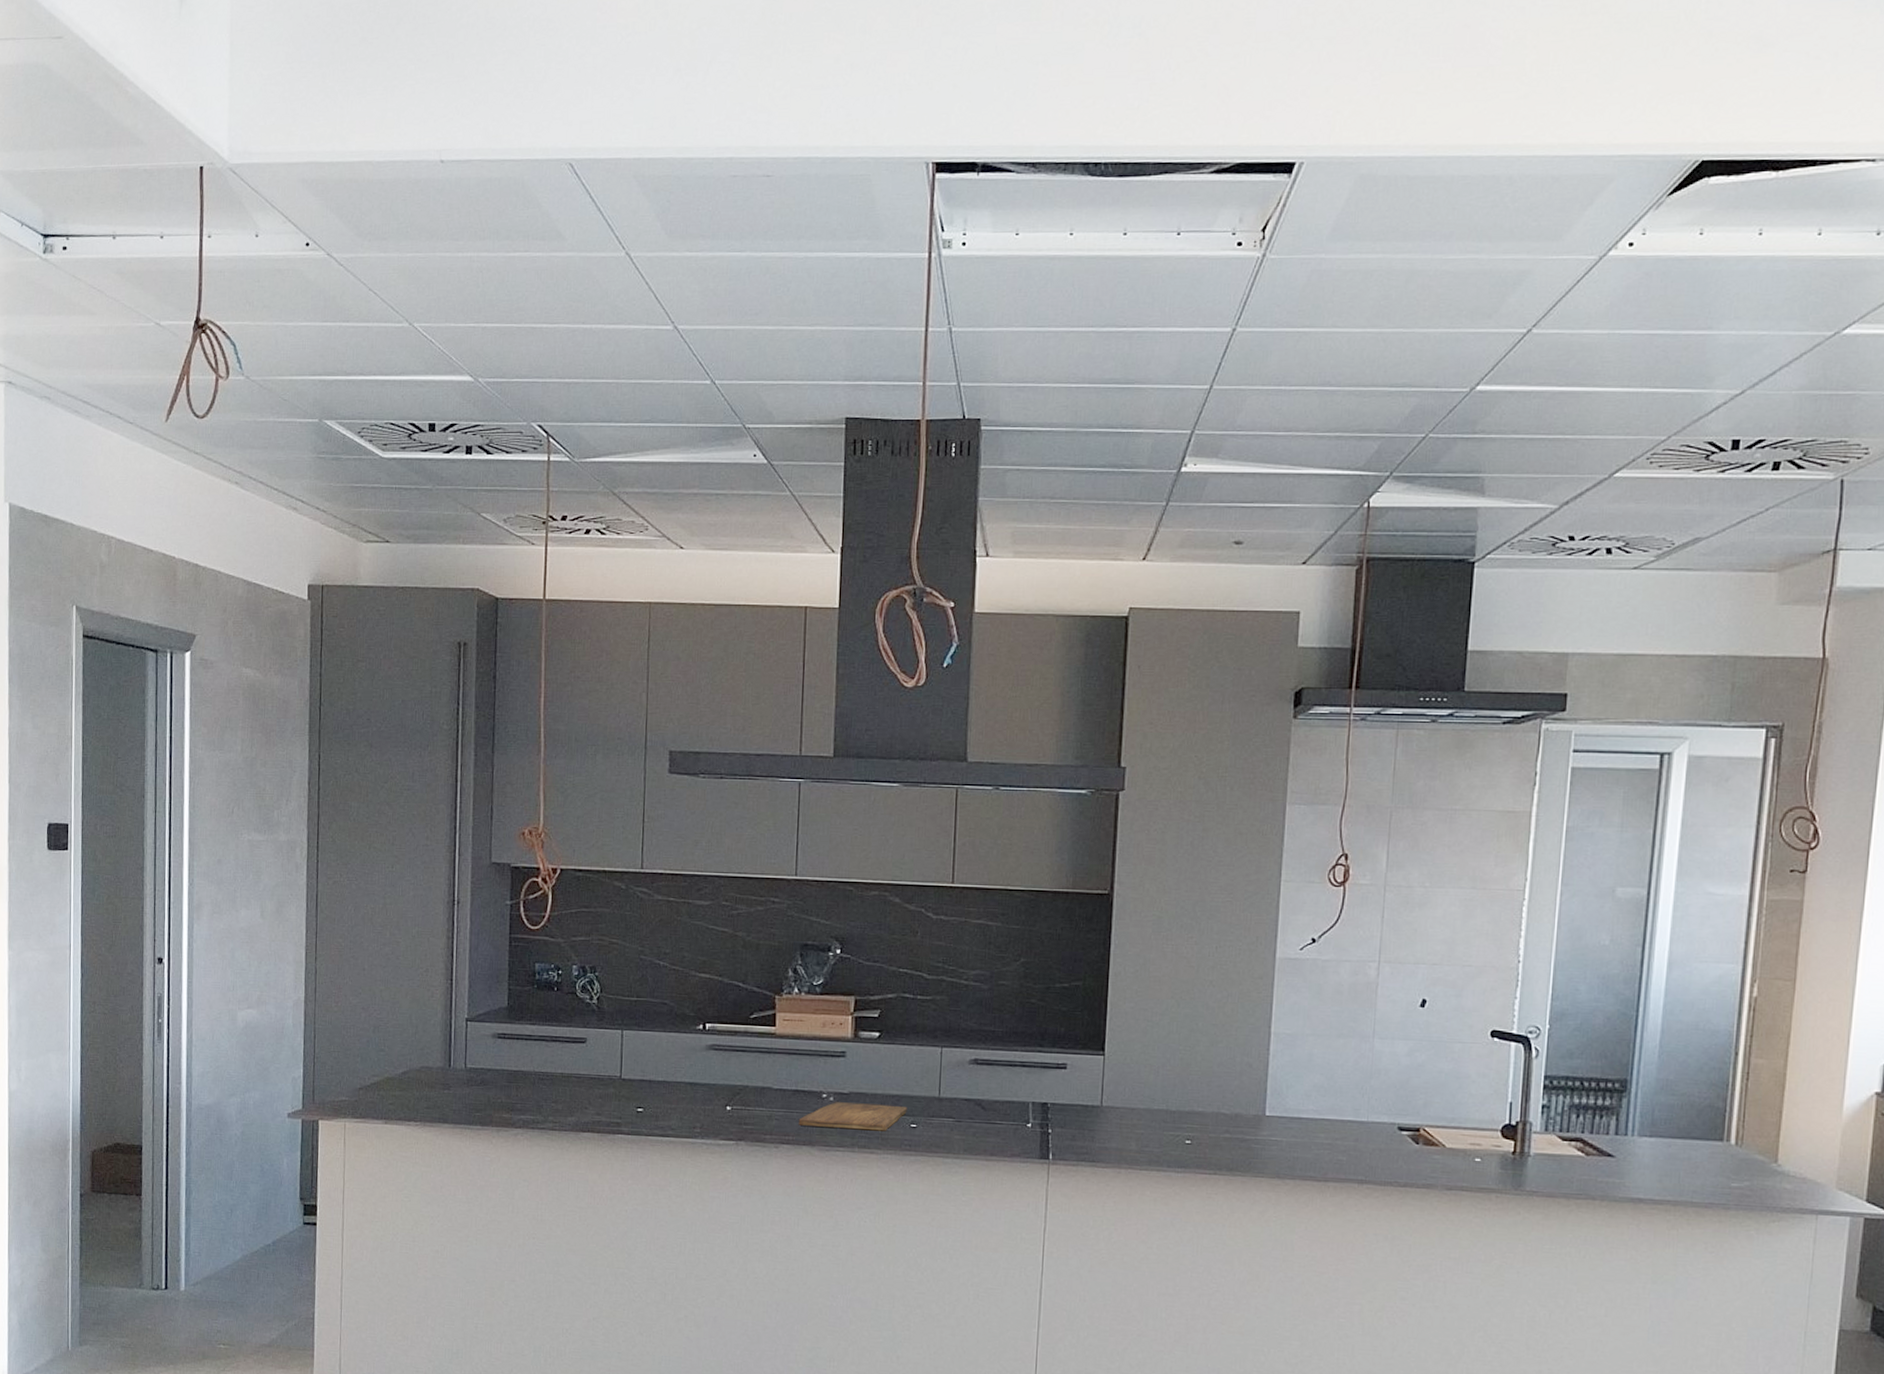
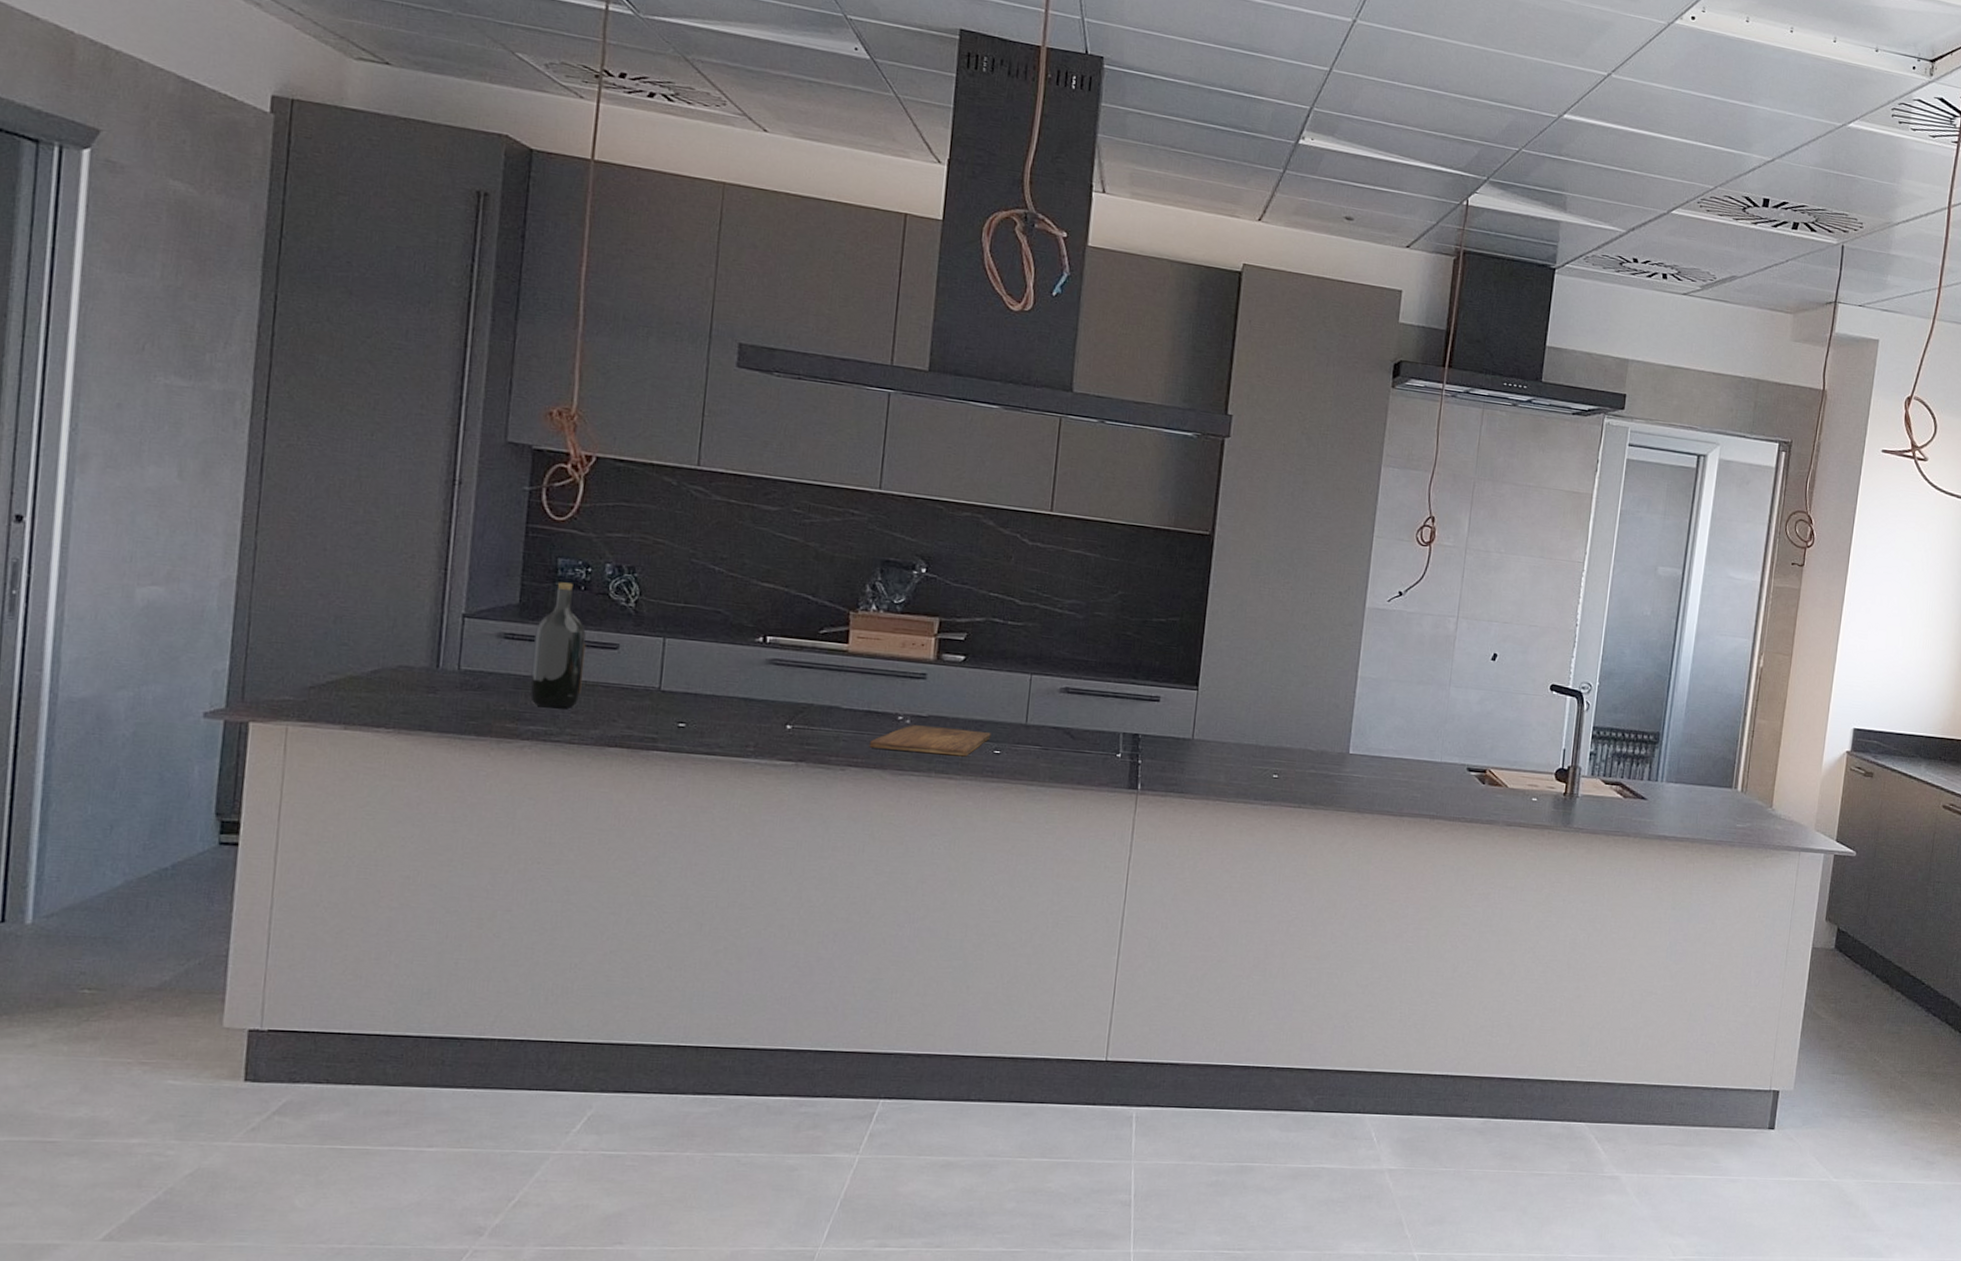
wine bottle: none [519,985,561,1099] -> present [530,582,586,709]

